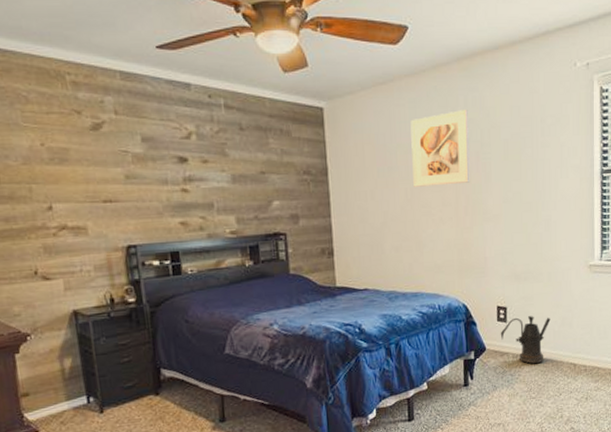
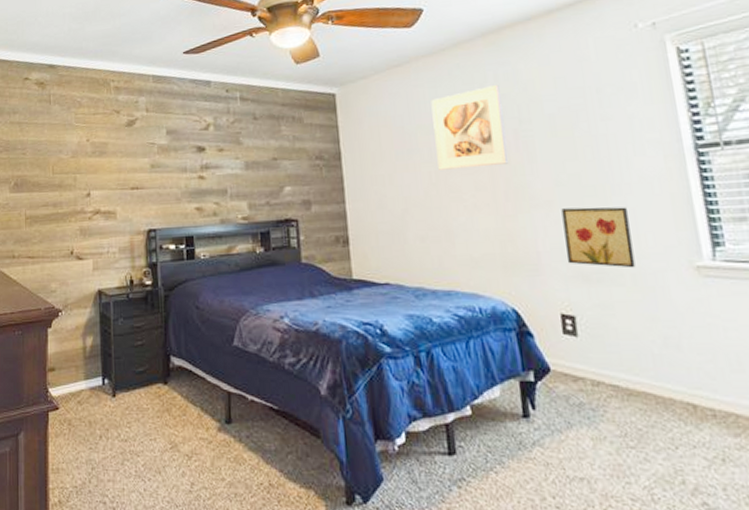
watering can: present [500,316,551,364] -> none [569,330,645,398]
wall art: none [505,220,551,268] -> present [561,207,635,268]

